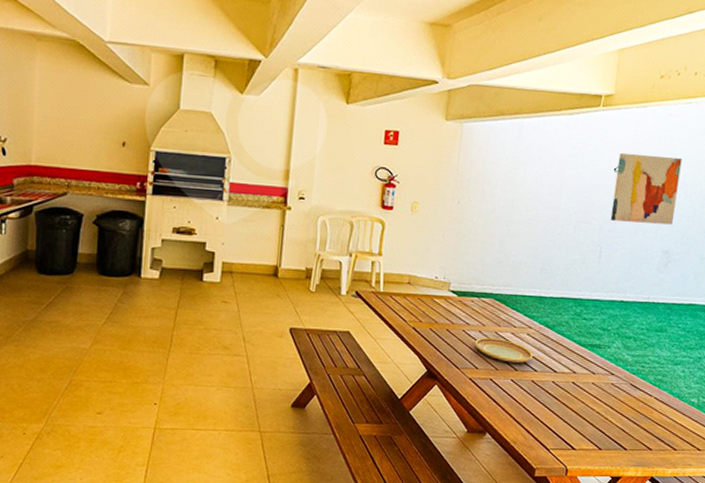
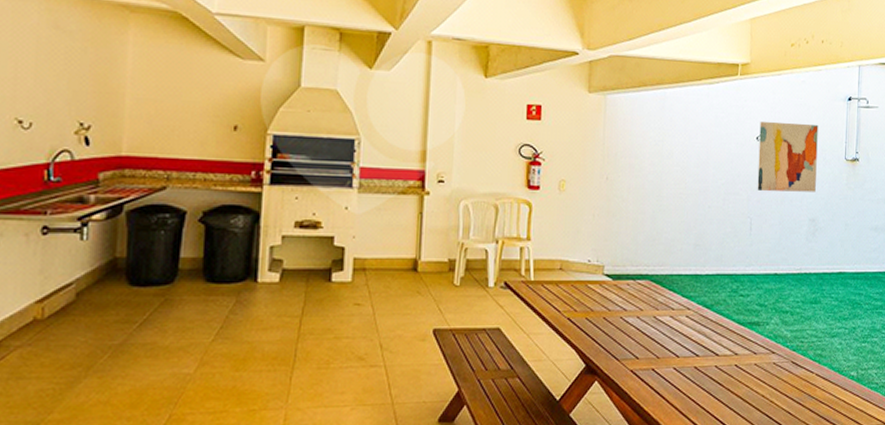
plate: present [474,337,533,364] -> none [633,322,694,350]

